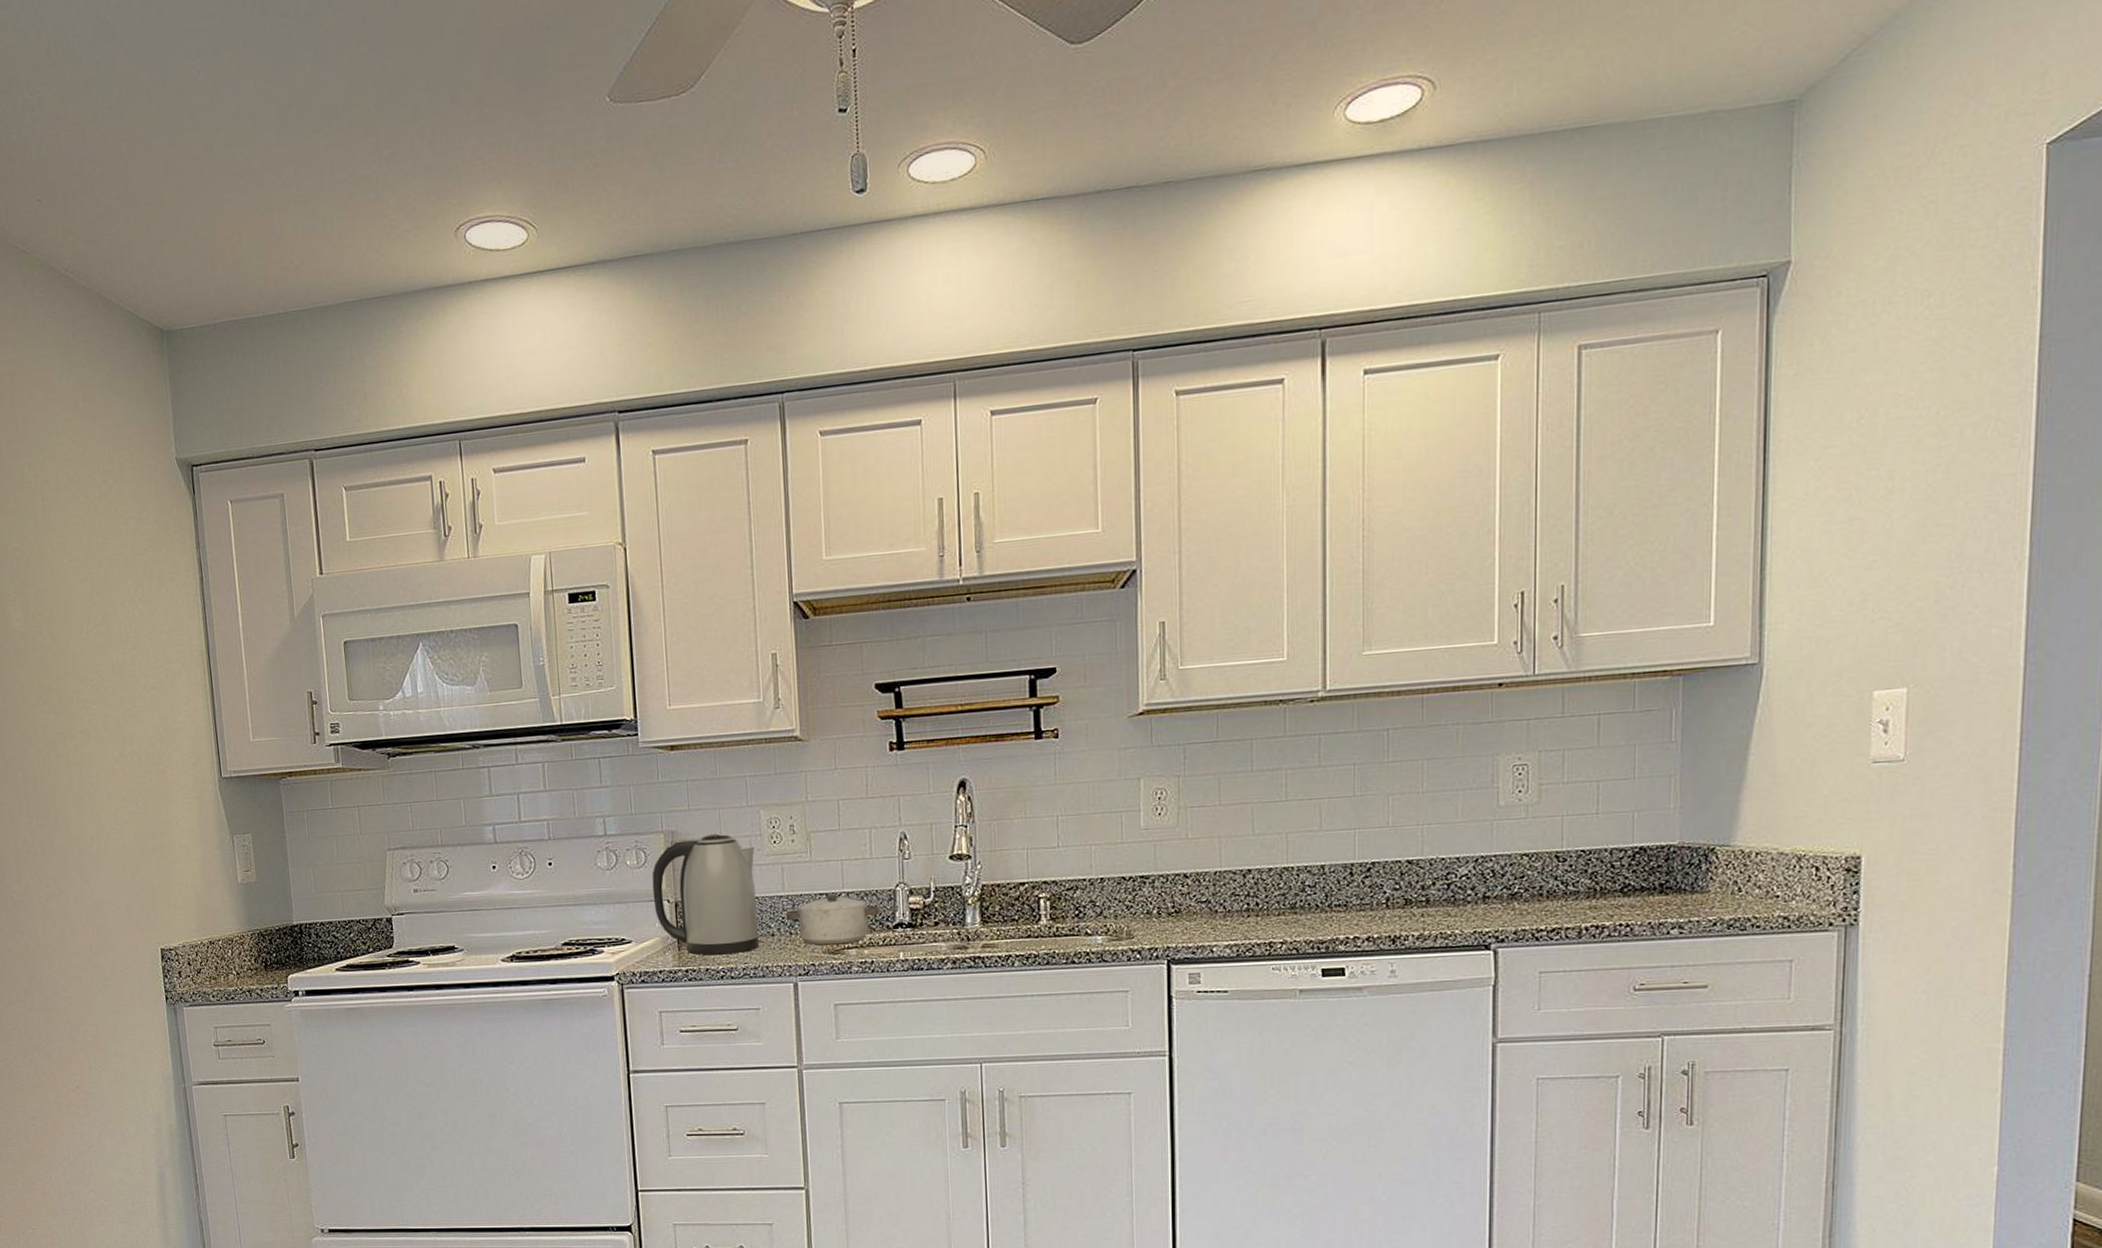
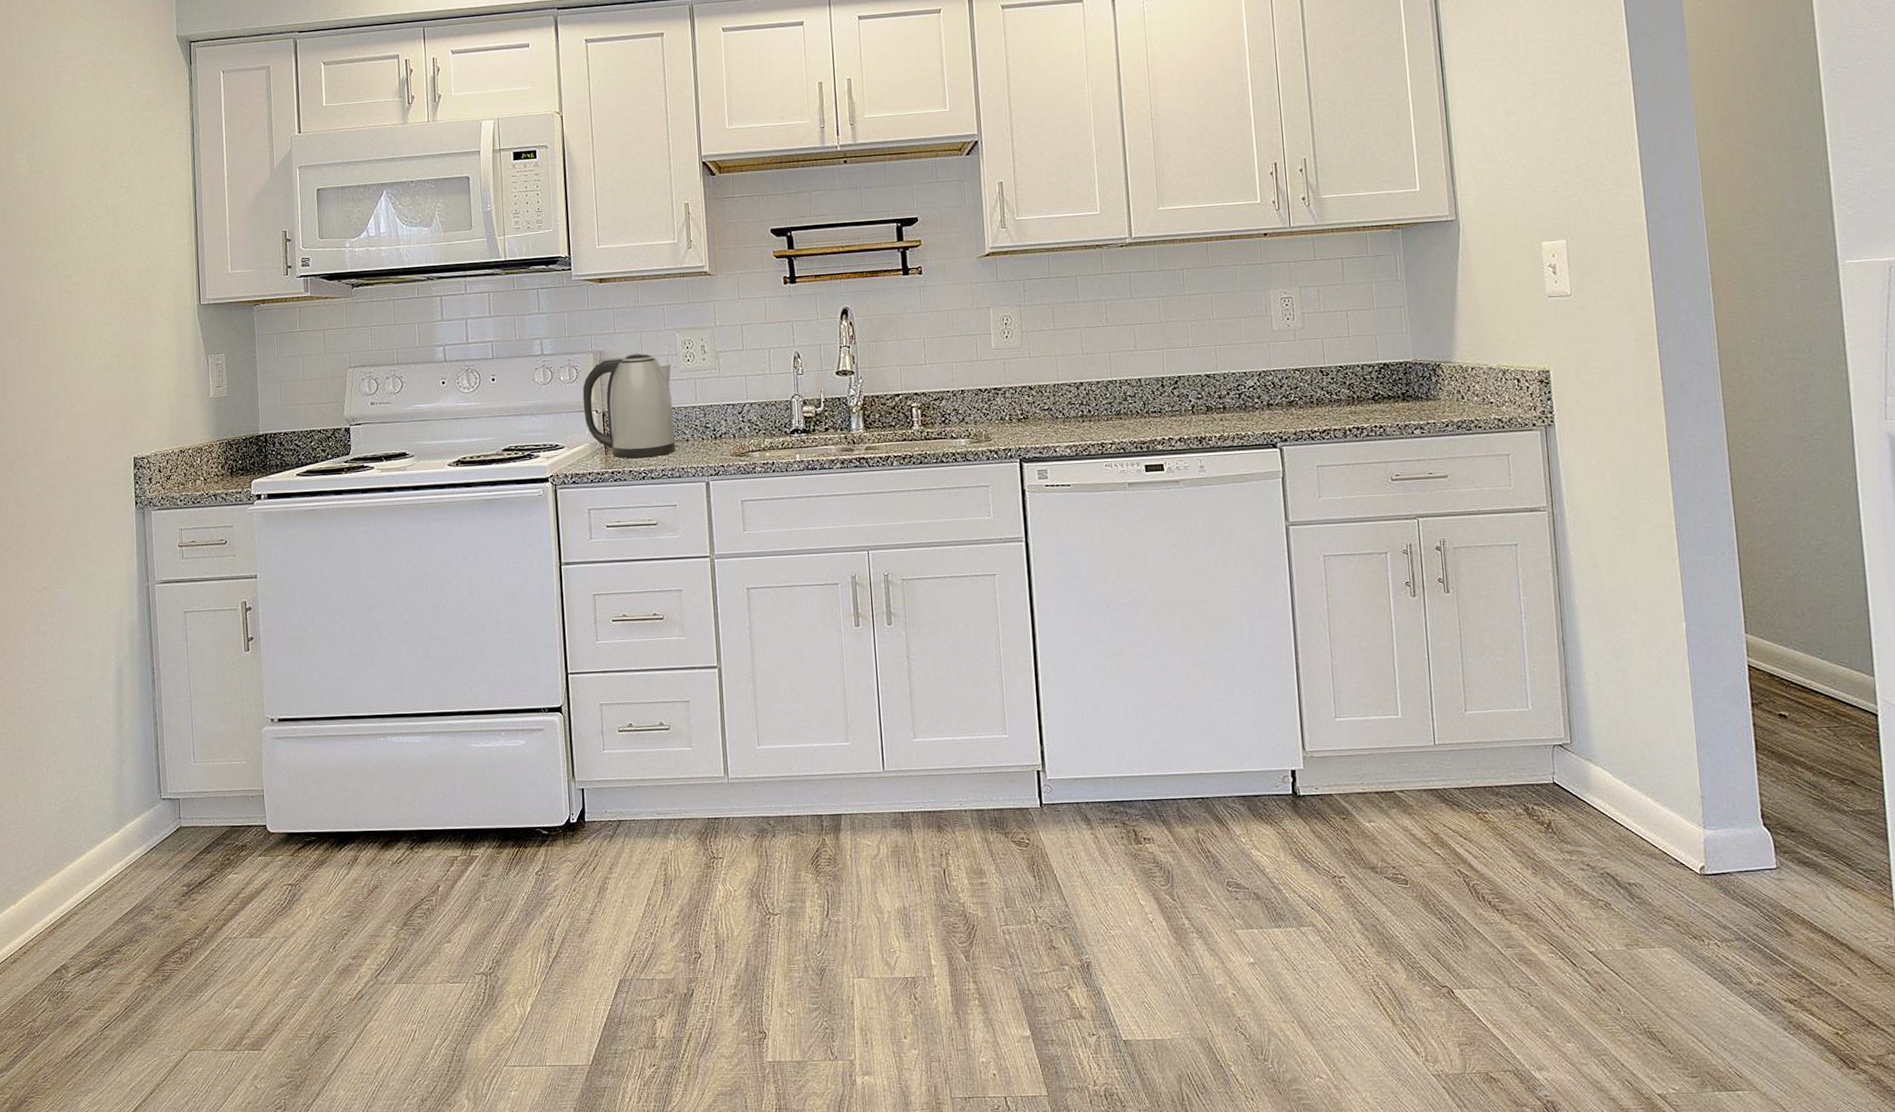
cooking pot: present [785,893,881,945] -> none [698,404,780,449]

